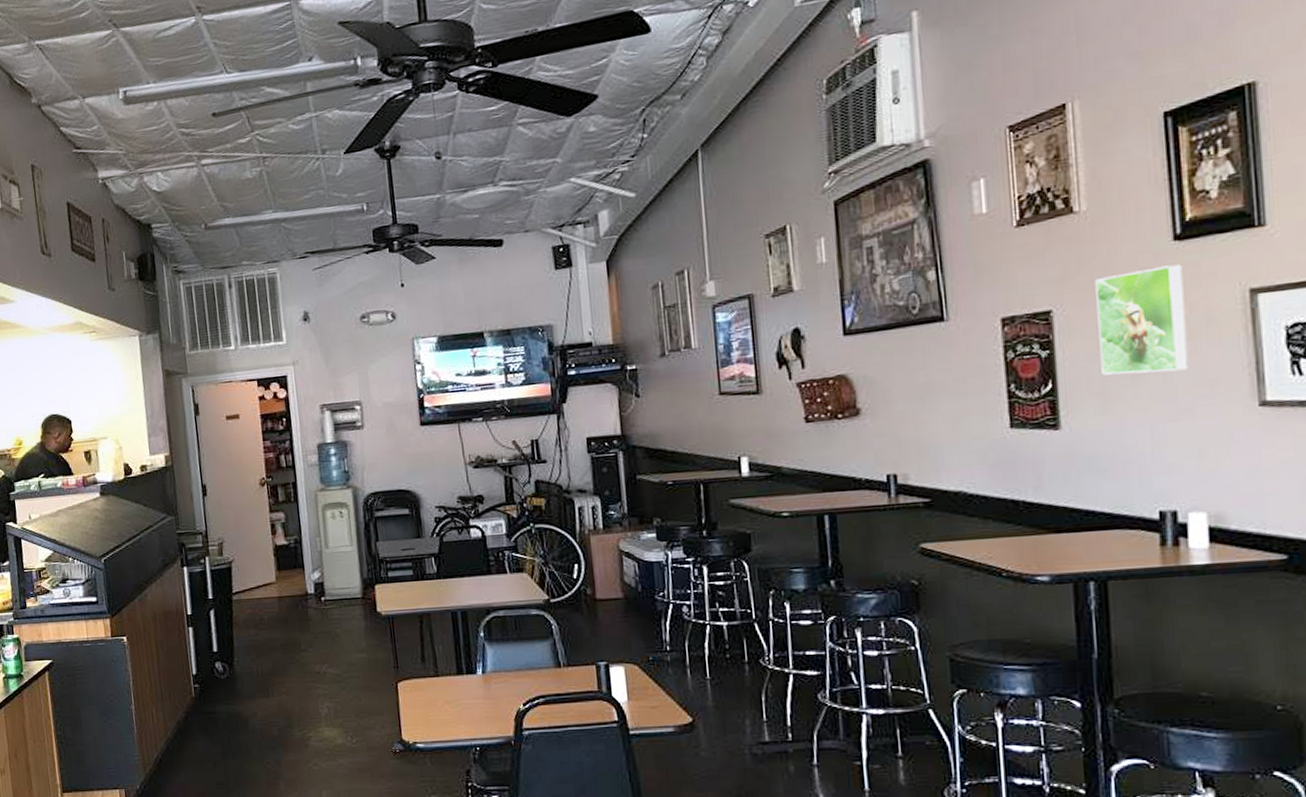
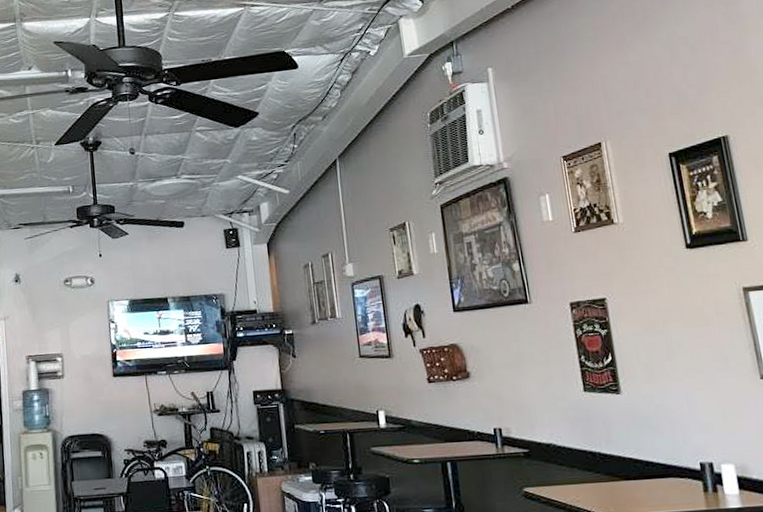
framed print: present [1095,264,1190,376] -> none [634,266,709,351]

